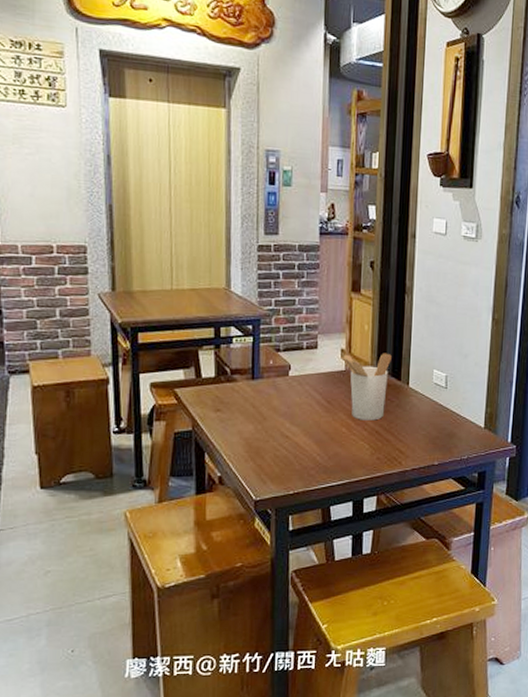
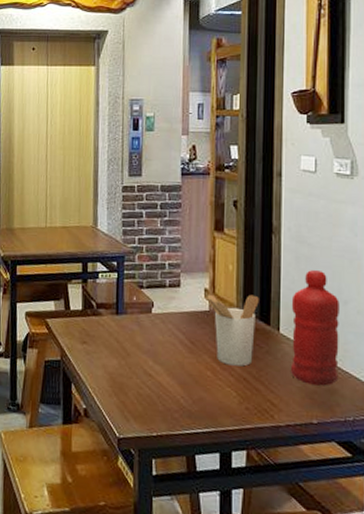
water bottle: none [416,327,461,431] -> present [290,269,340,386]

